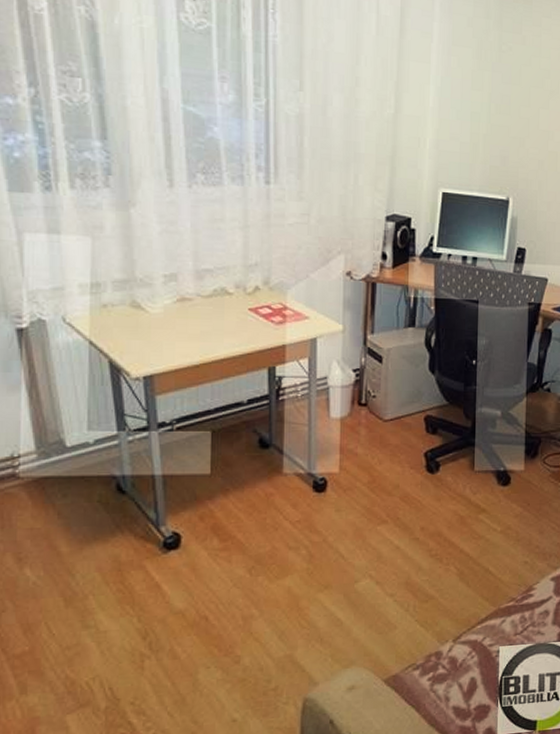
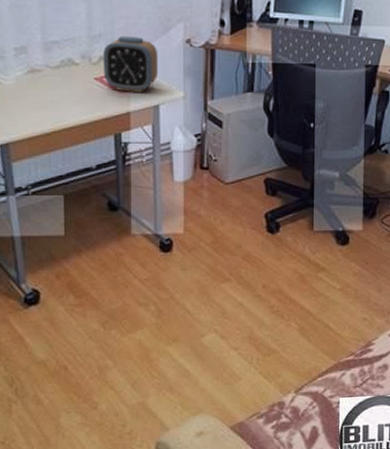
alarm clock: none [258,266,317,325] -> present [103,35,159,92]

